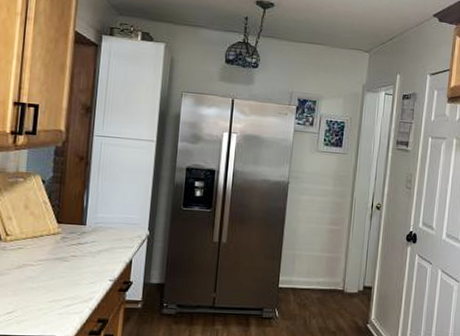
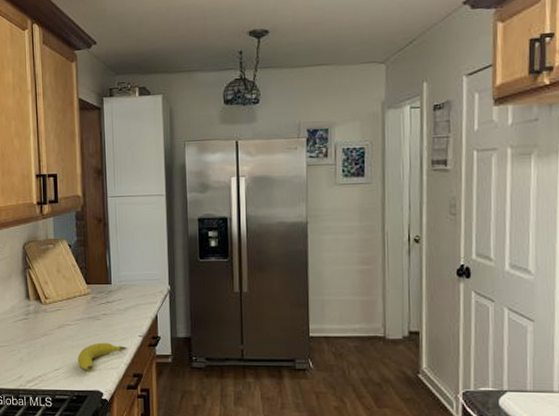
fruit: none [35,285,95,315] -> present [77,342,127,371]

